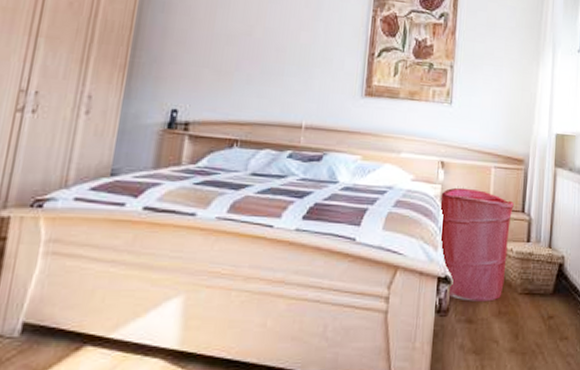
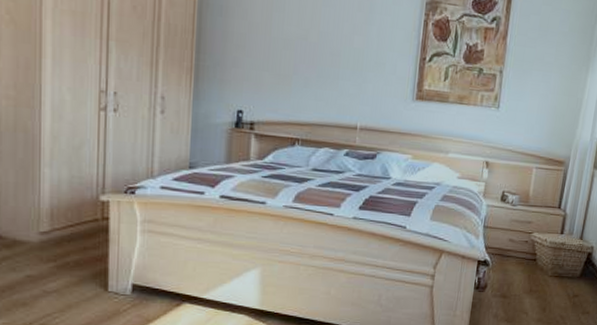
laundry hamper: present [440,187,514,302] -> none [483,185,551,282]

